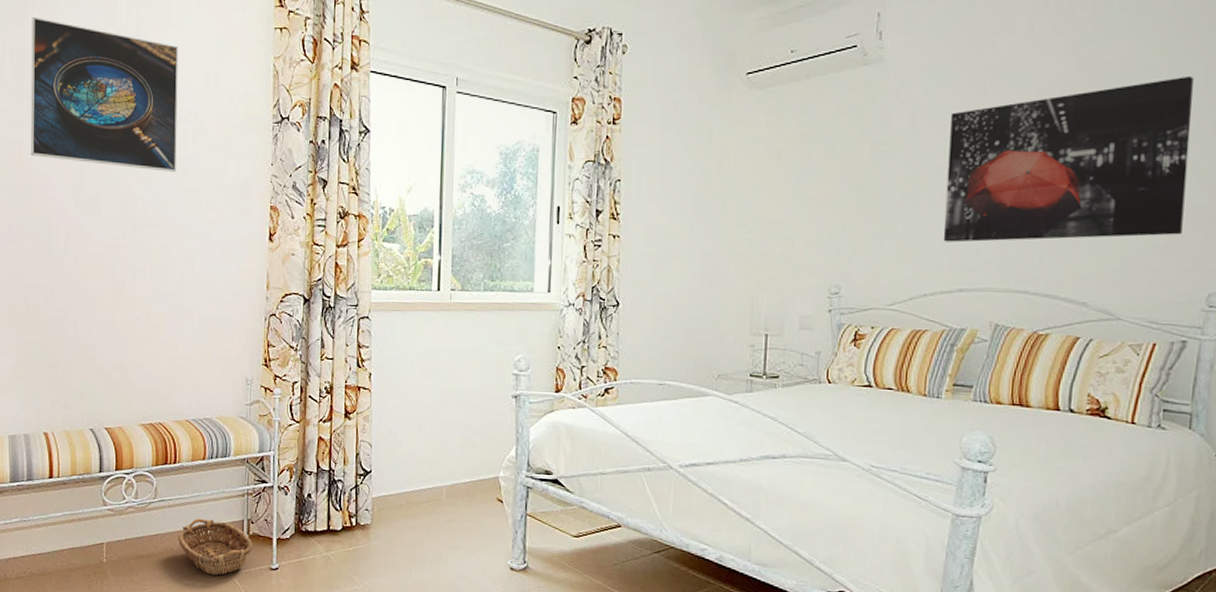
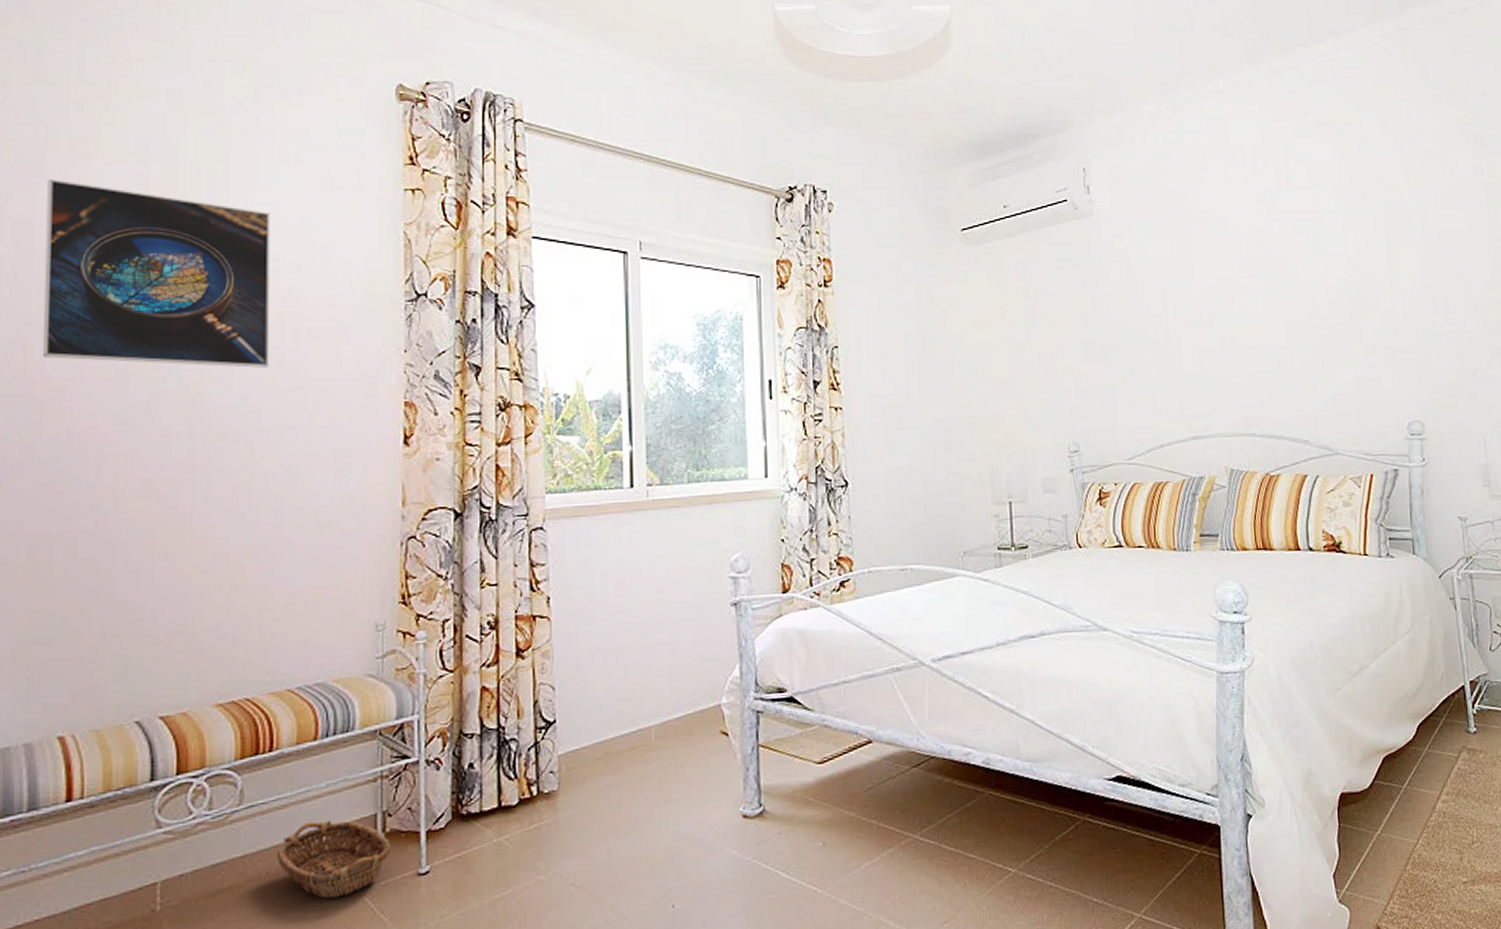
wall art: present [943,75,1194,243] -> none [1163,222,1378,390]

